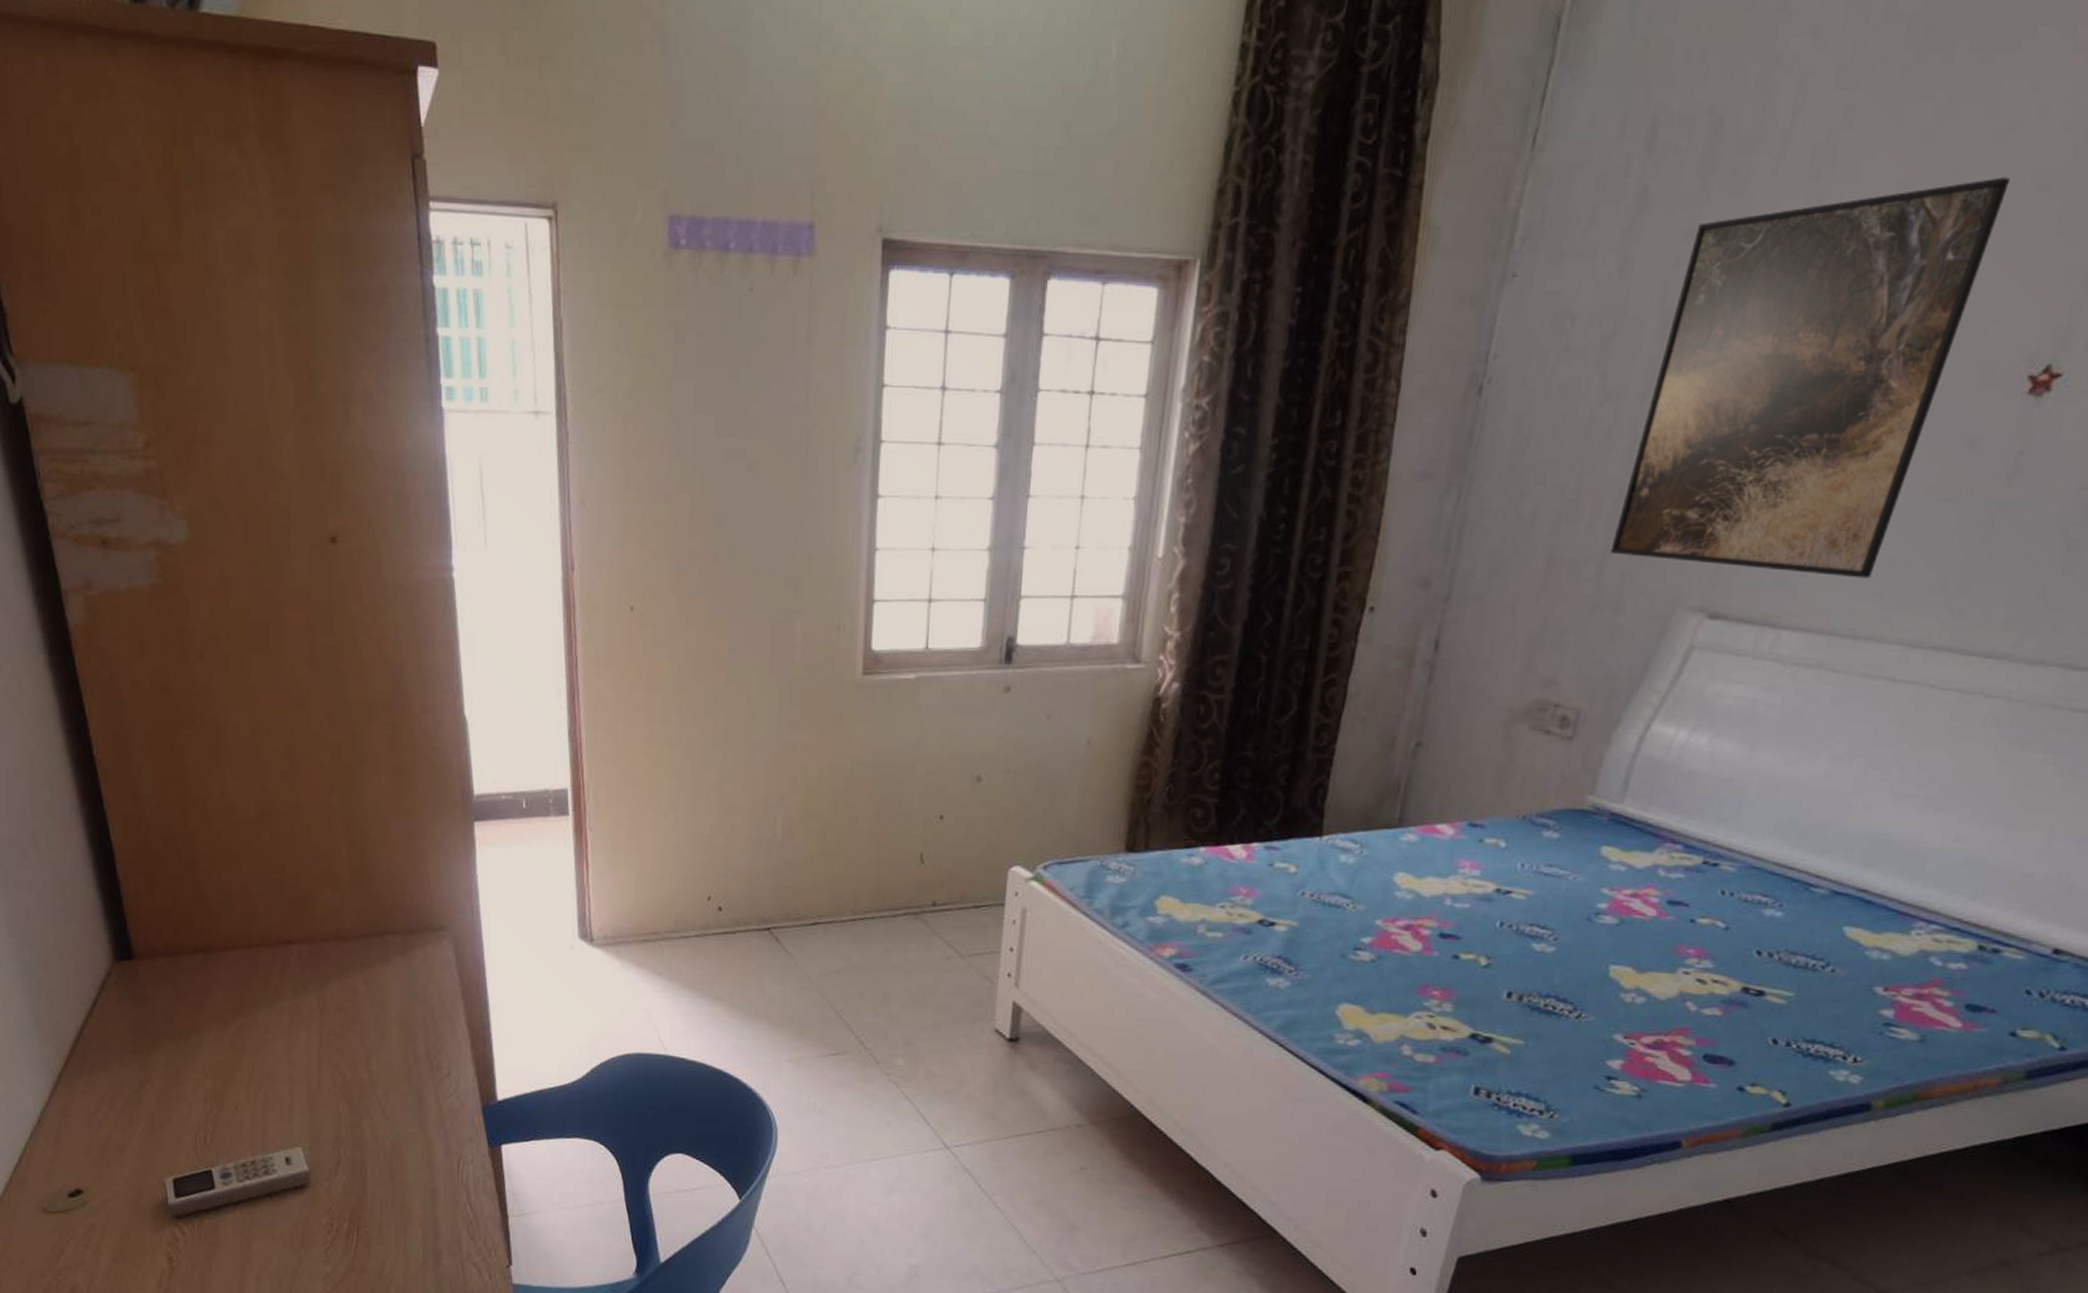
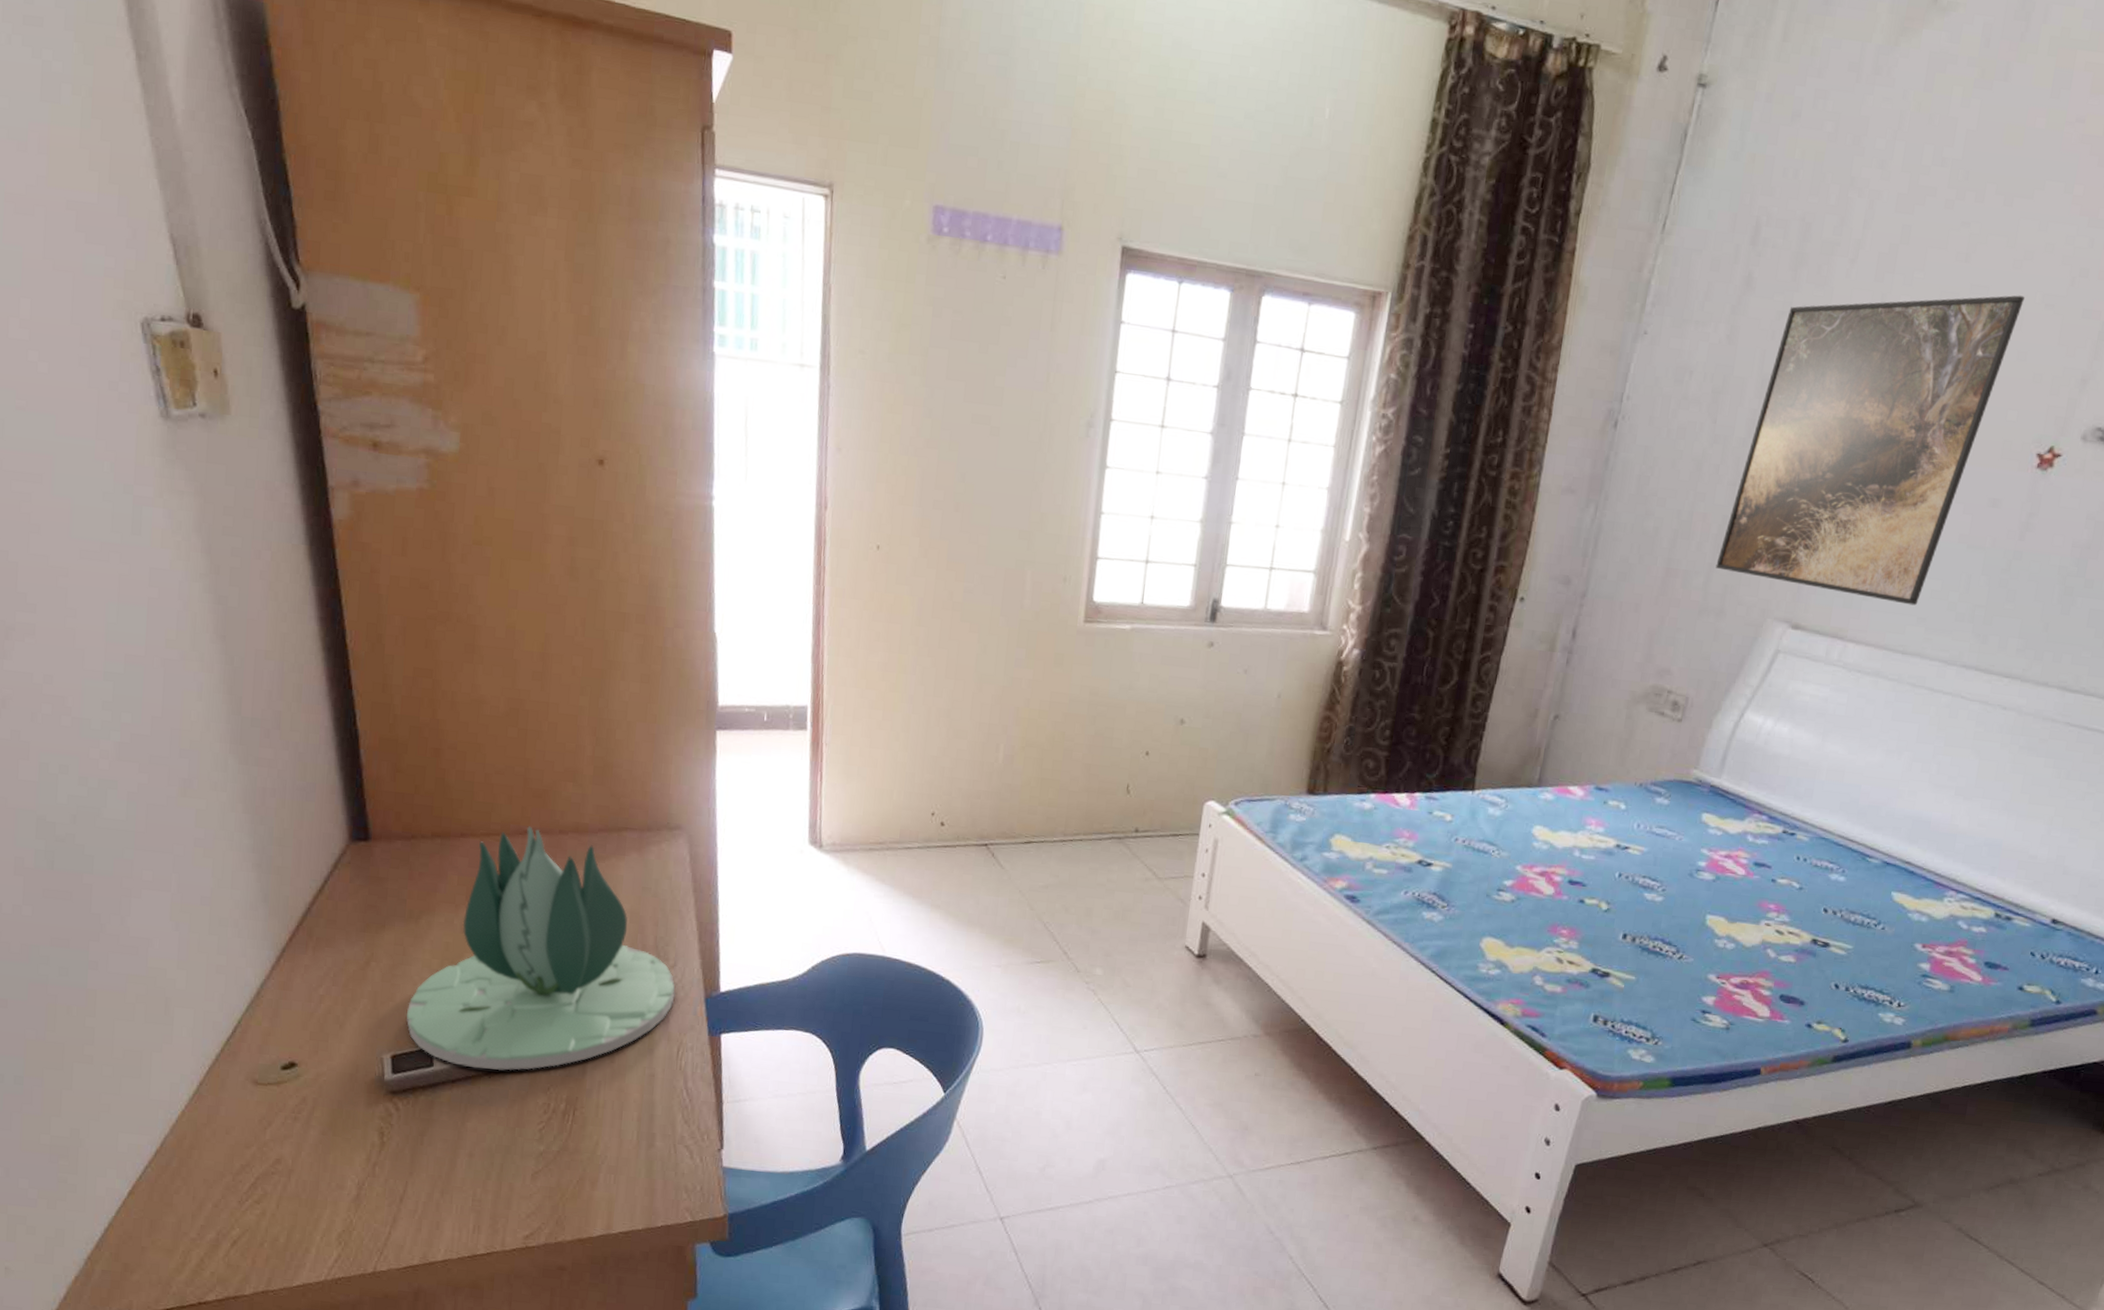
succulent plant: none [184,935,451,1191] -> present [406,826,676,1070]

